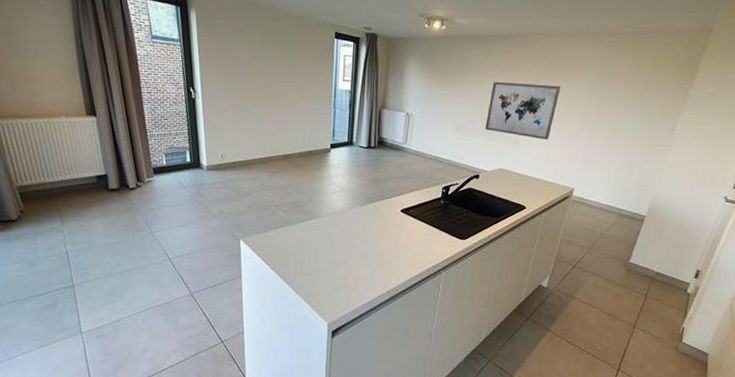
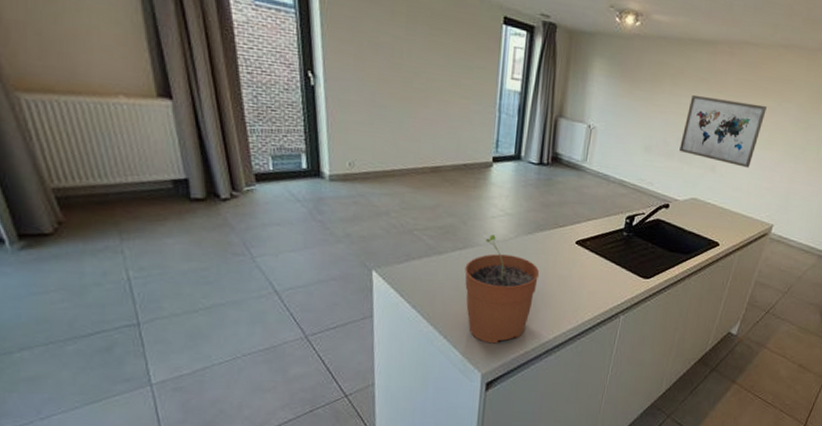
plant pot: none [311,207,372,298] -> present [465,234,540,344]

